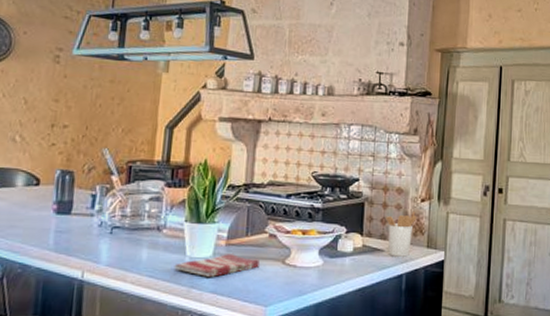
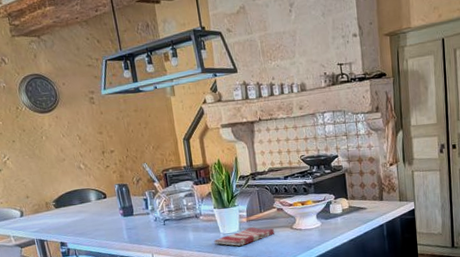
utensil holder: present [386,212,417,257] -> none [364,175,388,212]

